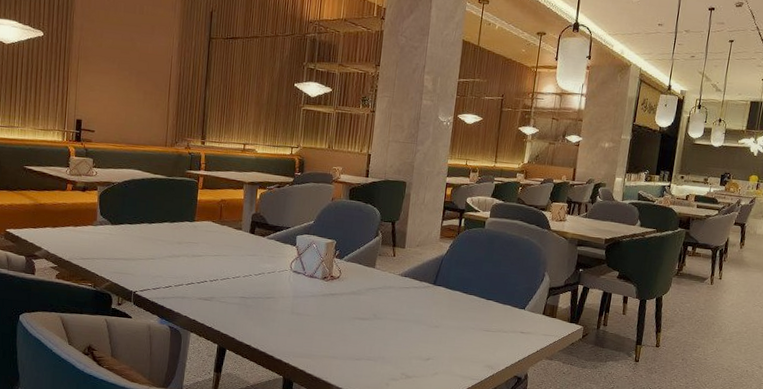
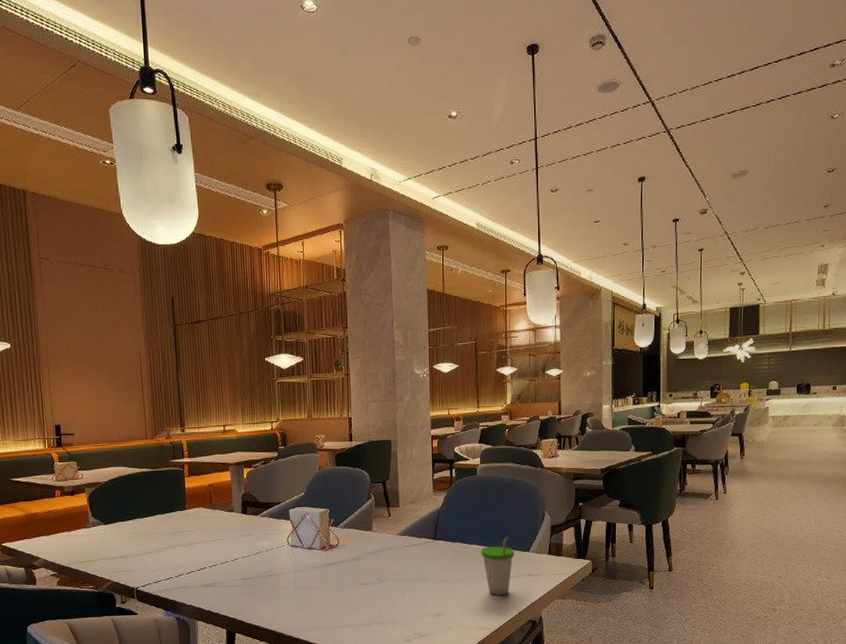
cup: none [478,291,511,349] -> present [481,536,515,596]

